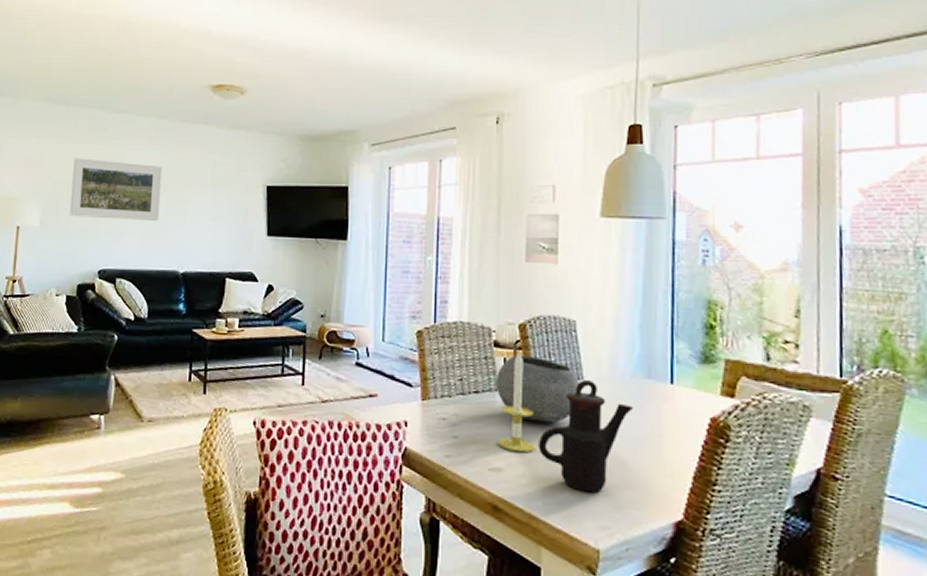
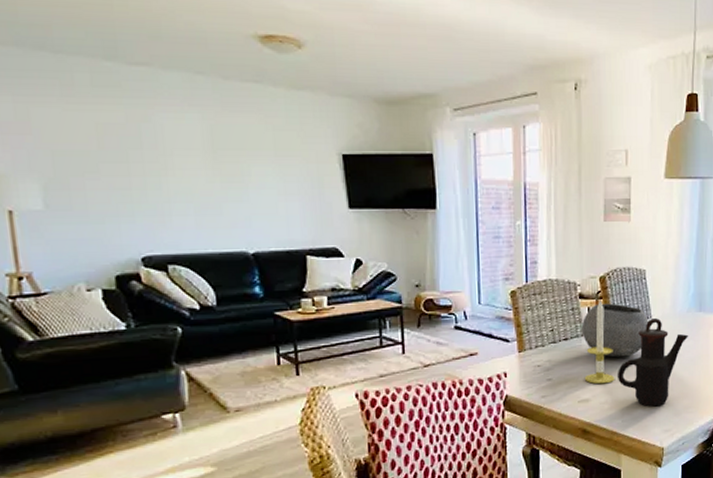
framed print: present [70,158,163,221] -> none [77,122,214,197]

